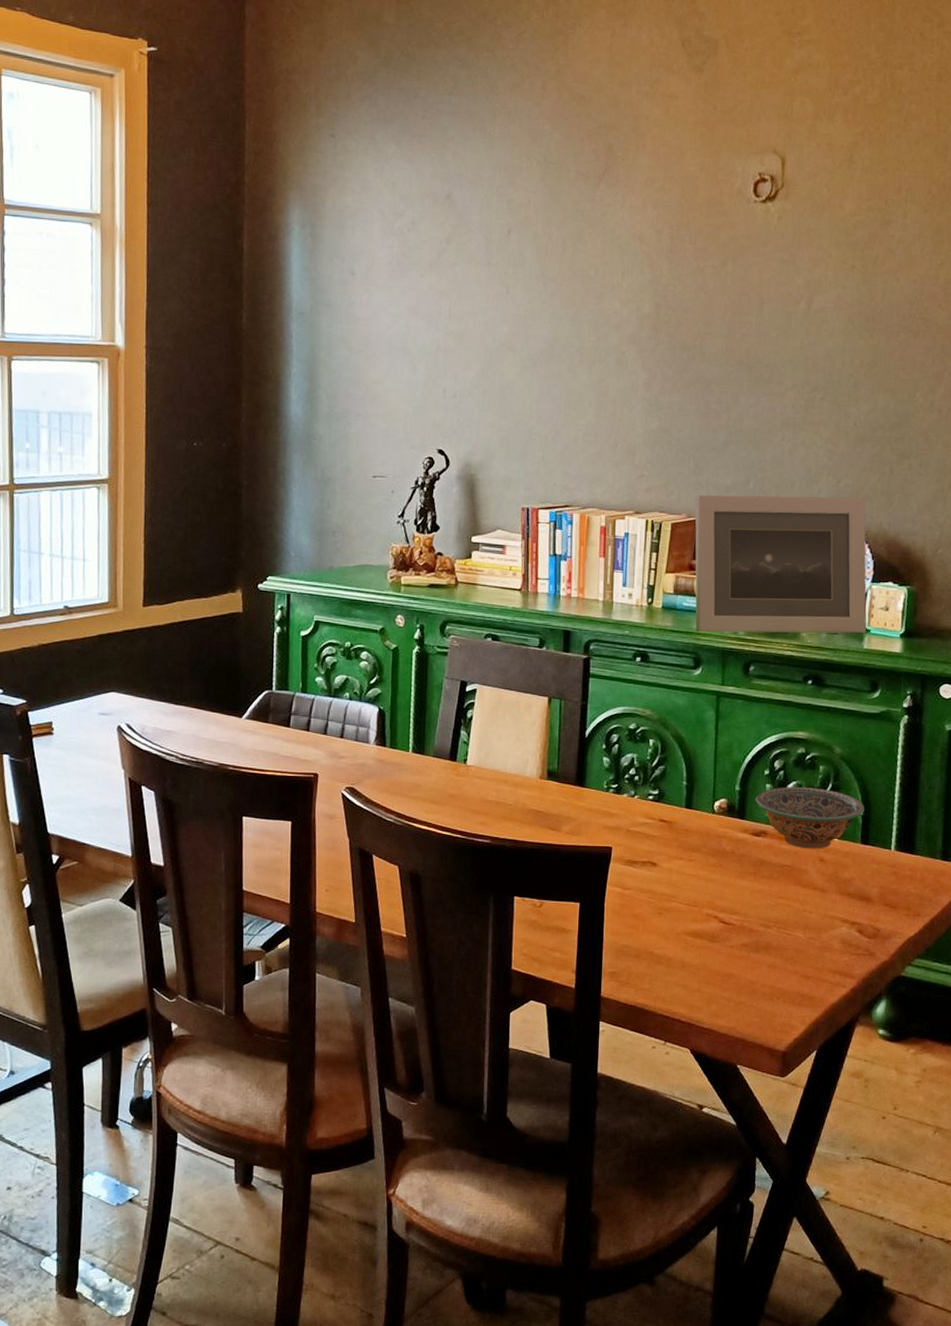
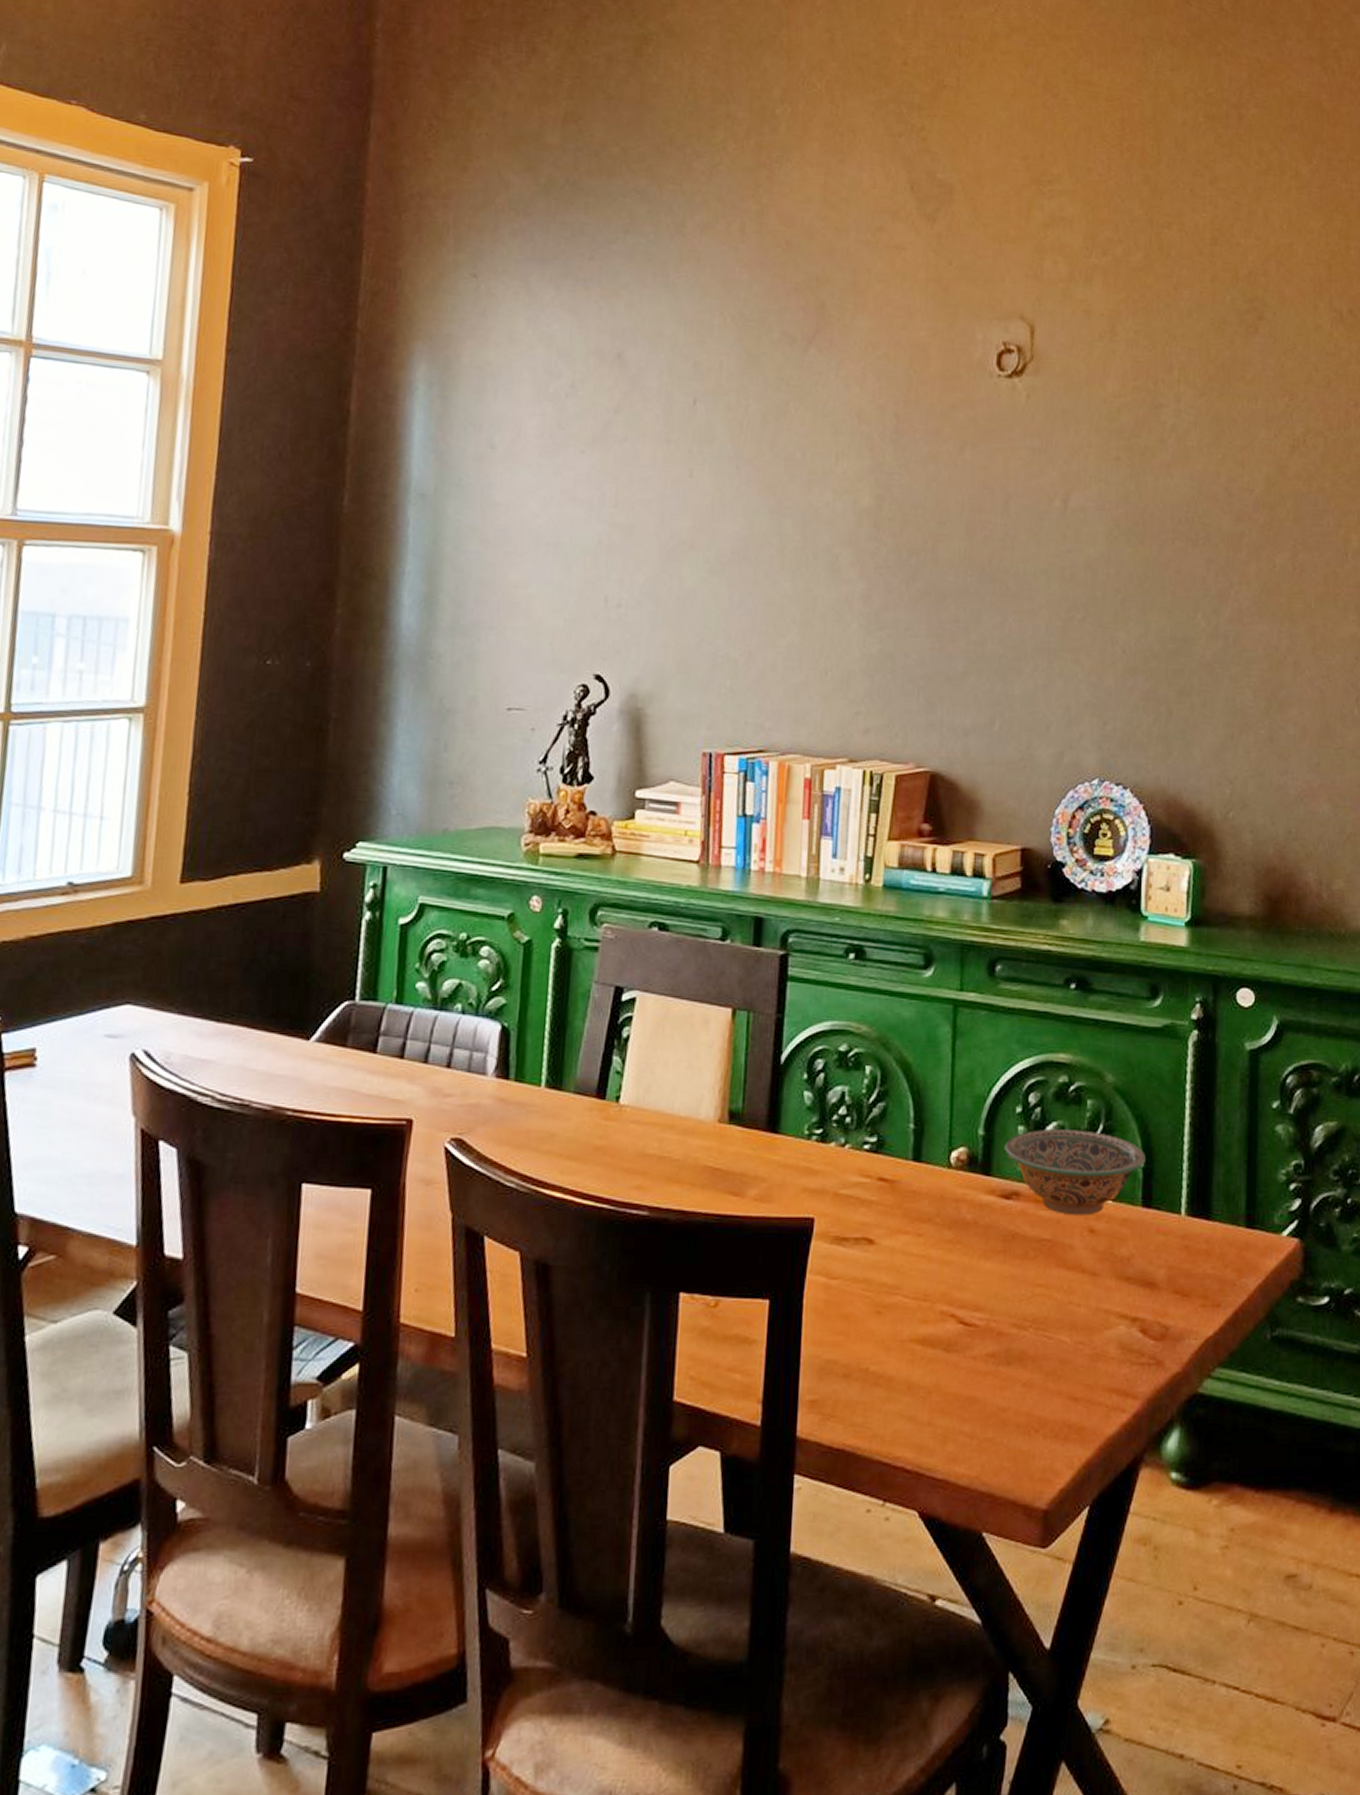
picture frame: present [695,494,867,634] -> none [925,738,1143,922]

